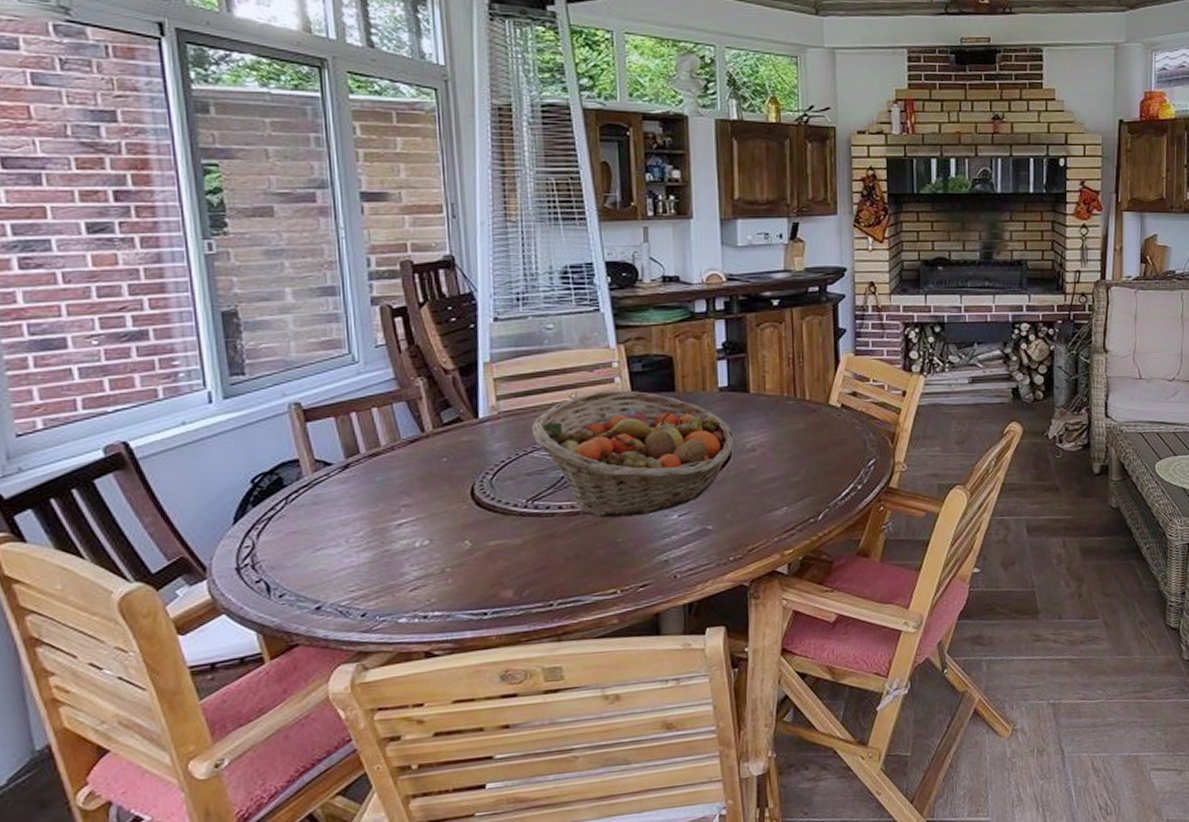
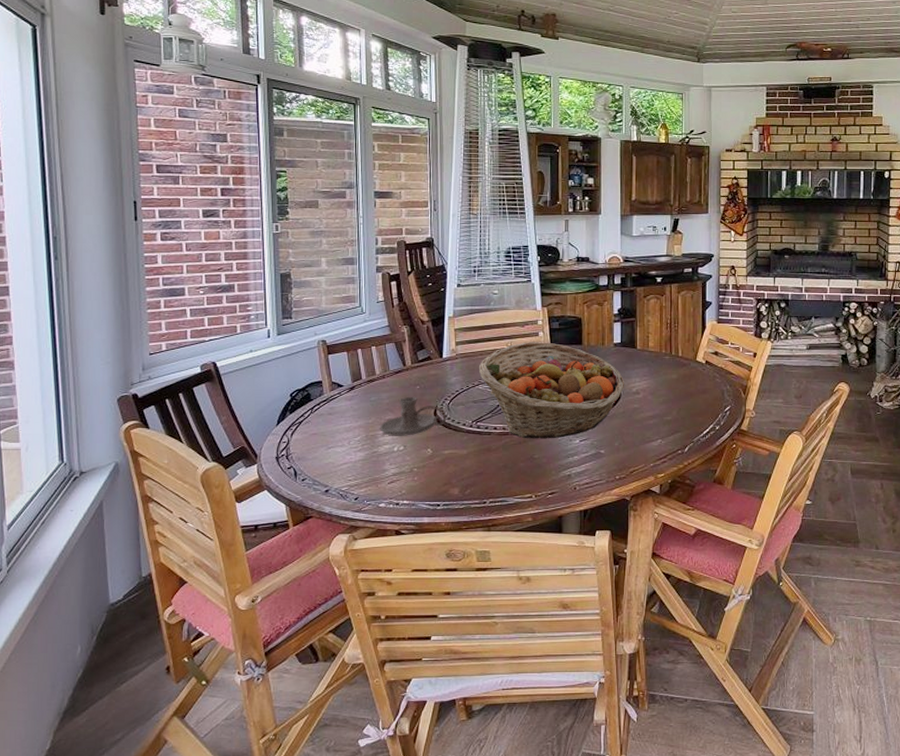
candle holder: none [392,472,490,528] -> present [380,396,447,436]

